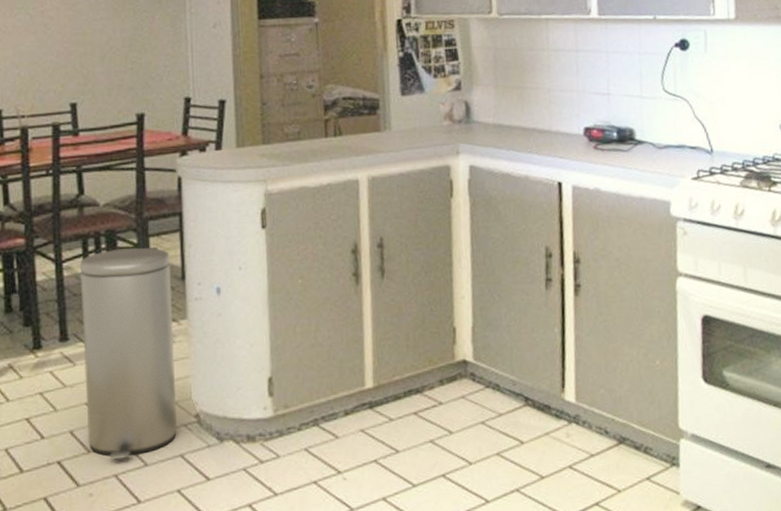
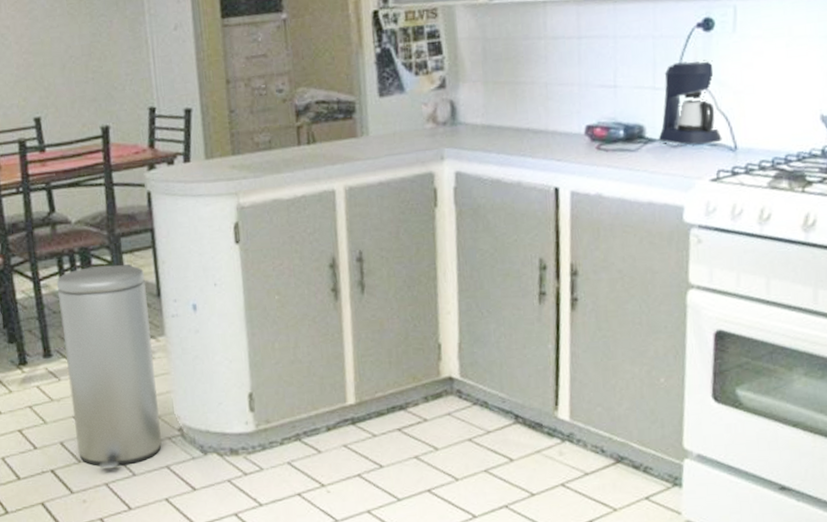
coffee maker: none [646,74,700,148] -> present [658,59,722,146]

